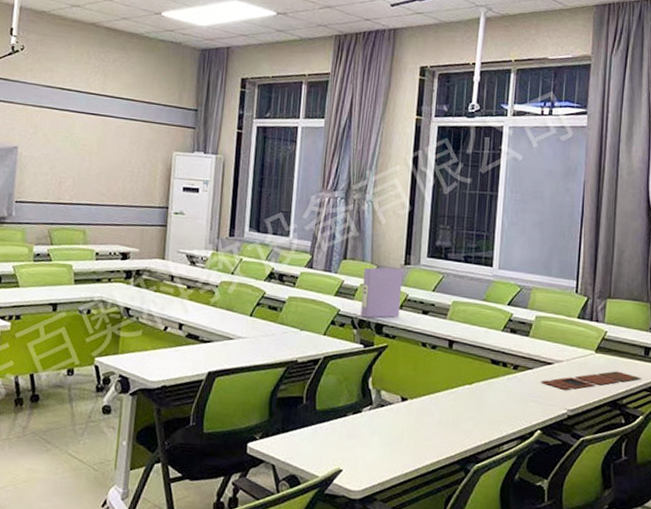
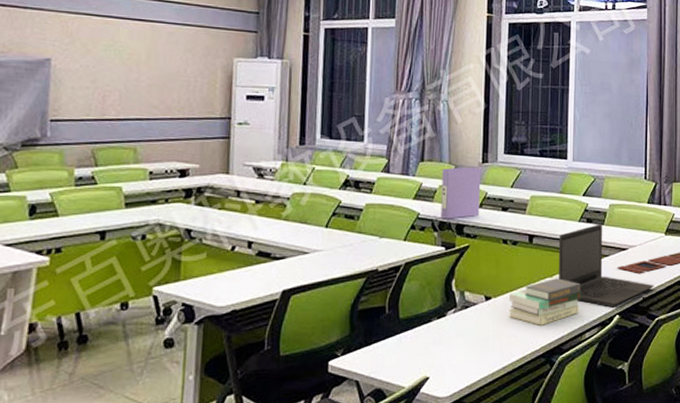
books: none [424,386,501,432] -> present [508,278,581,326]
laptop: none [478,335,581,422] -> present [558,224,654,308]

